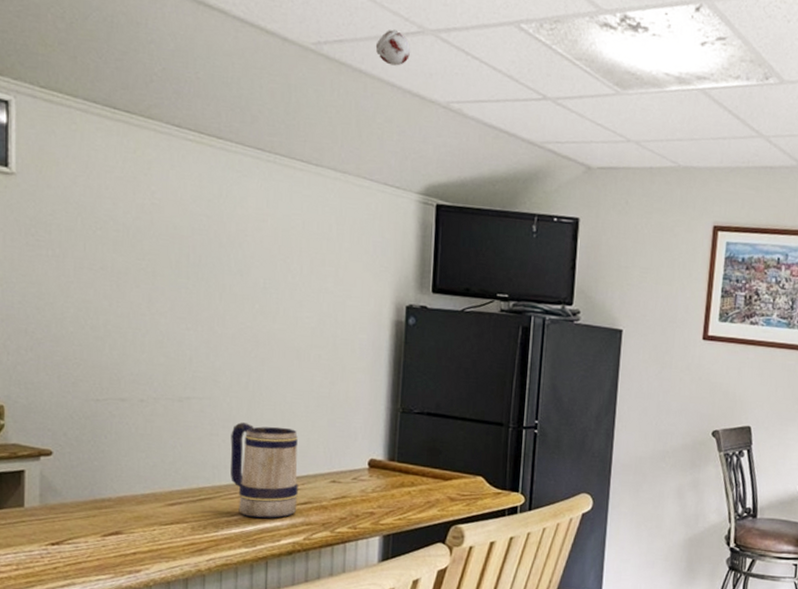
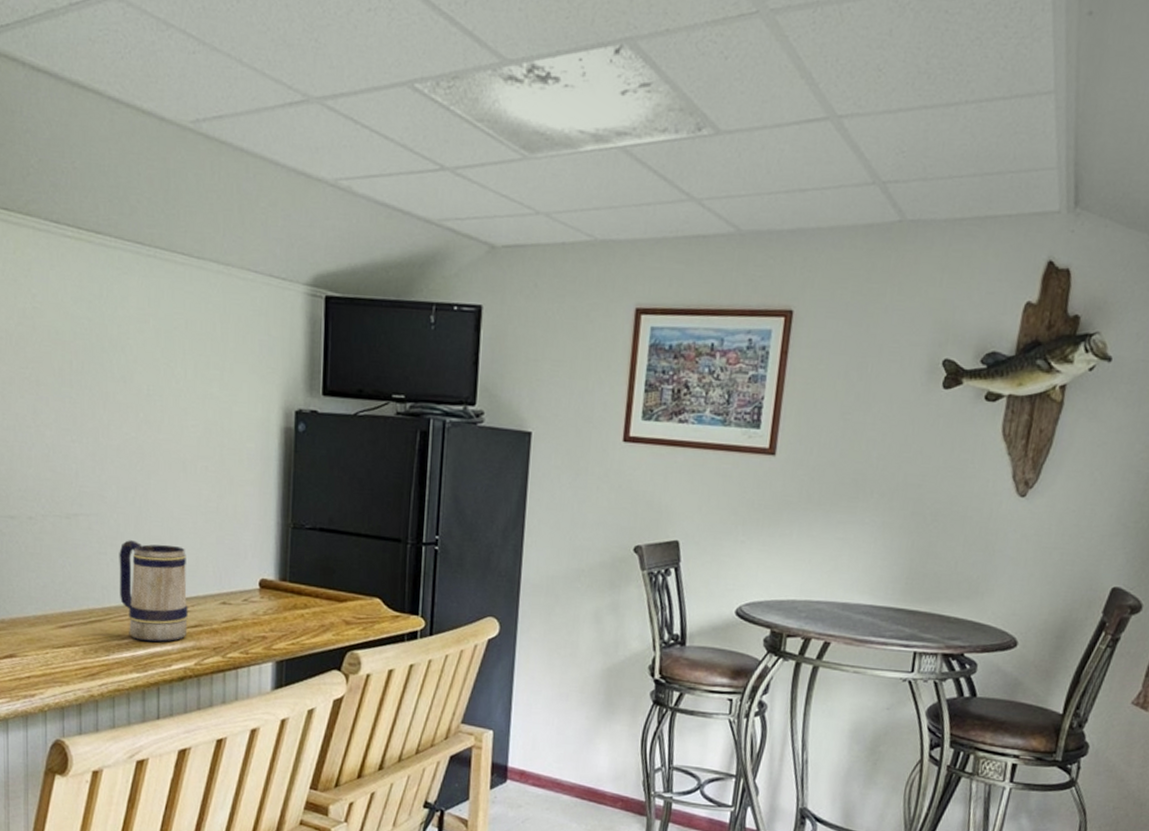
smoke detector: present [375,29,411,66] -> none [257,99,295,142]

